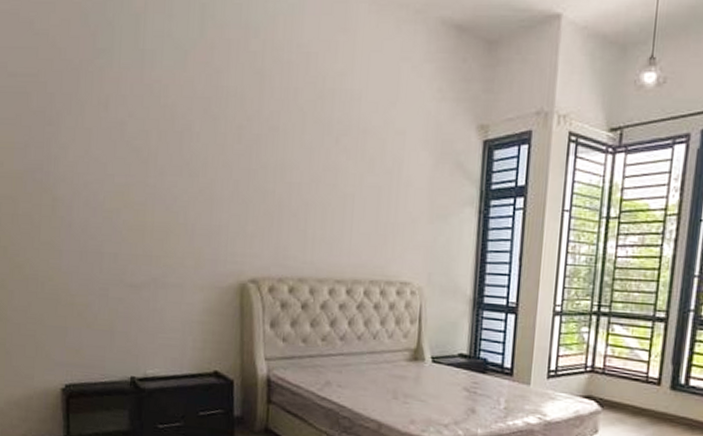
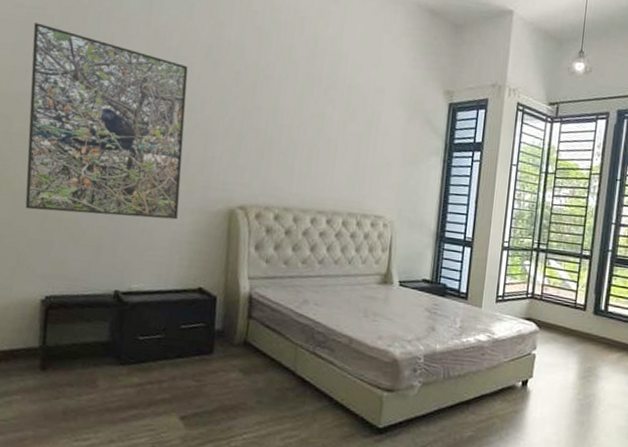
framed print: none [28,92,188,298] -> present [25,22,188,220]

